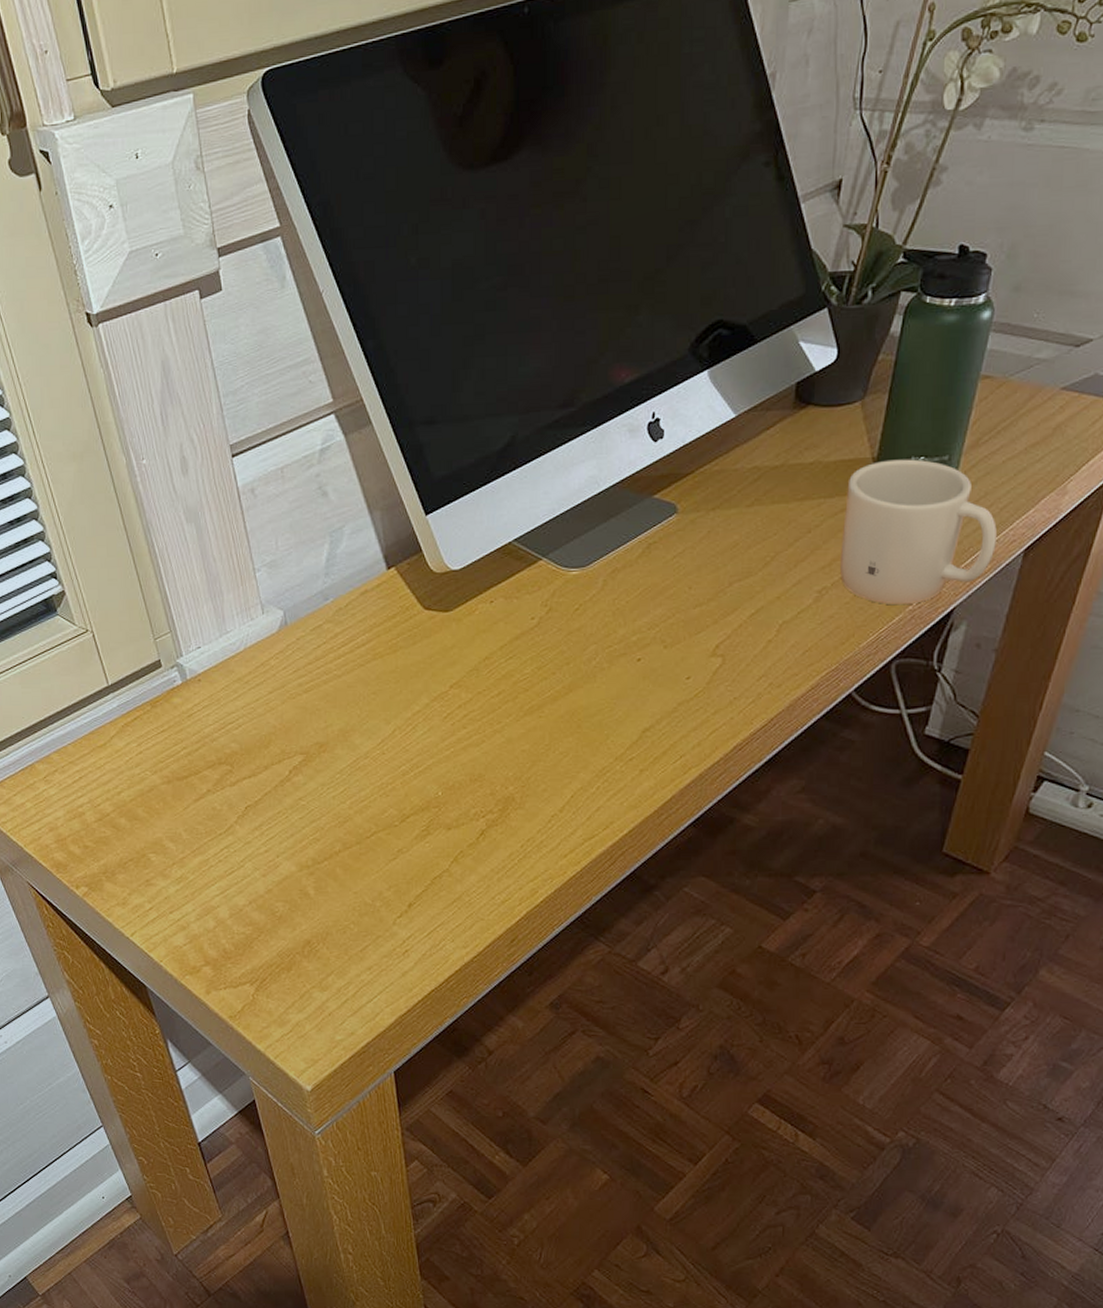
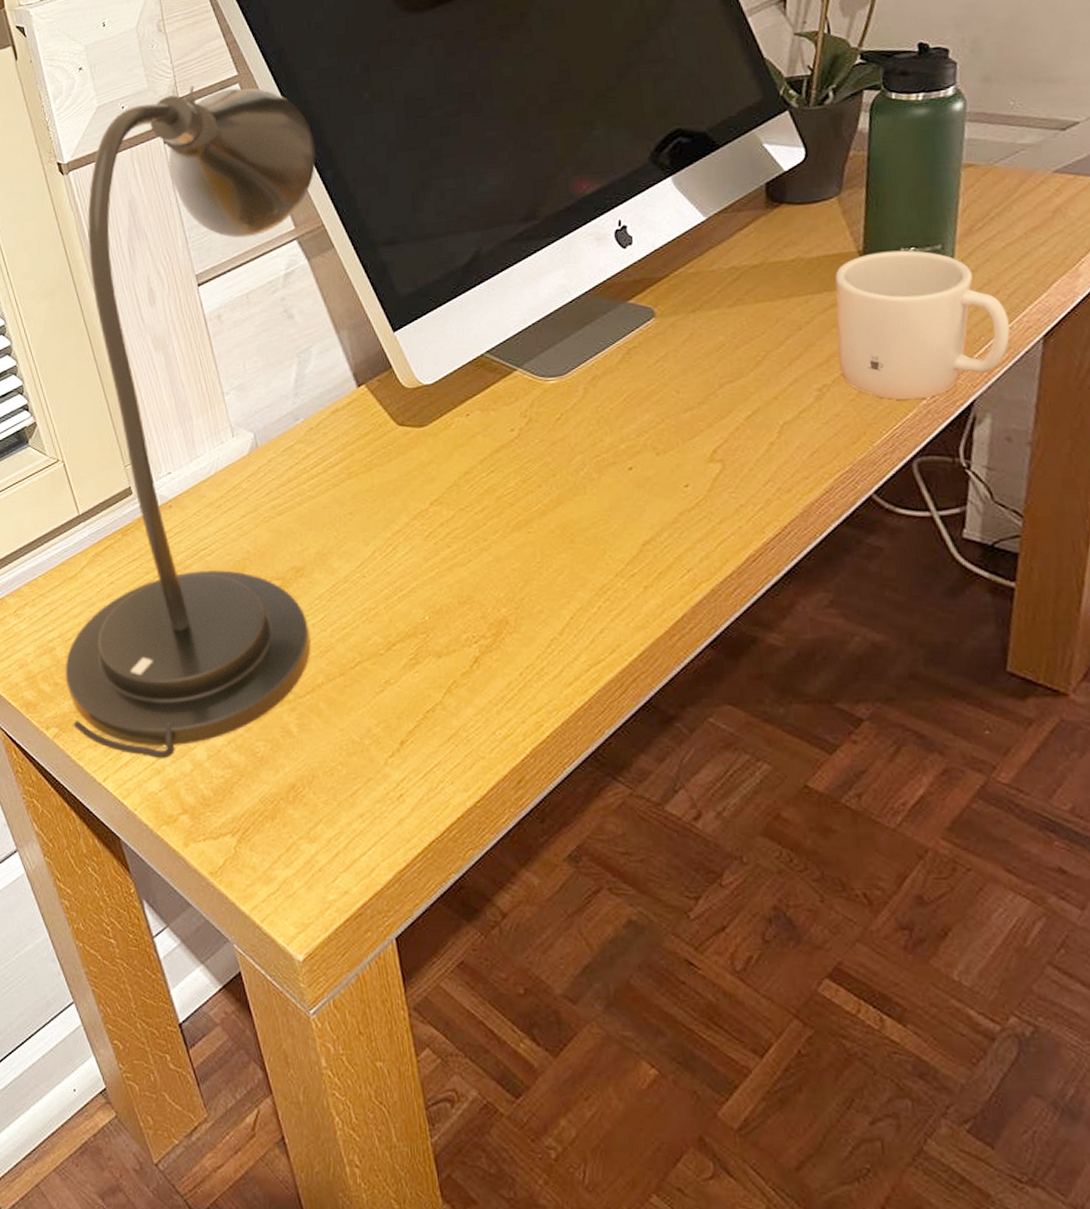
desk lamp: none [94,235,358,917] -> present [65,85,316,759]

